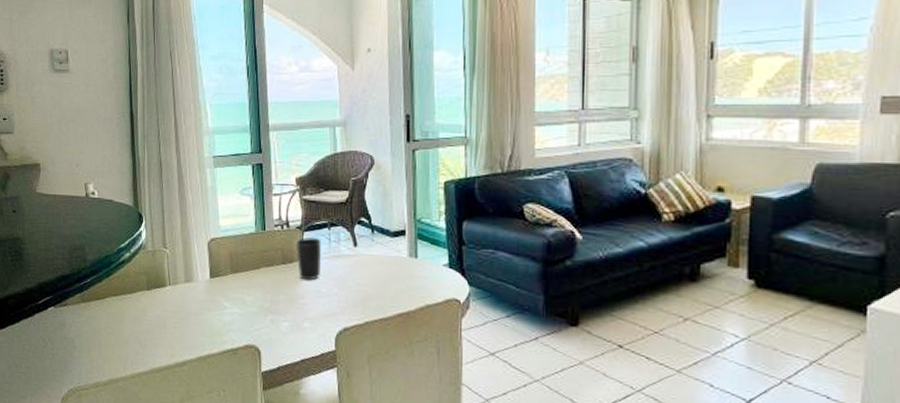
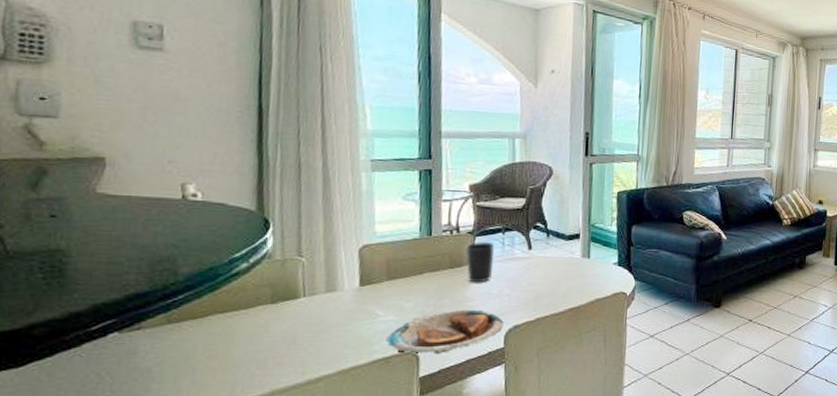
plate: none [233,306,334,351] -> present [386,309,504,355]

